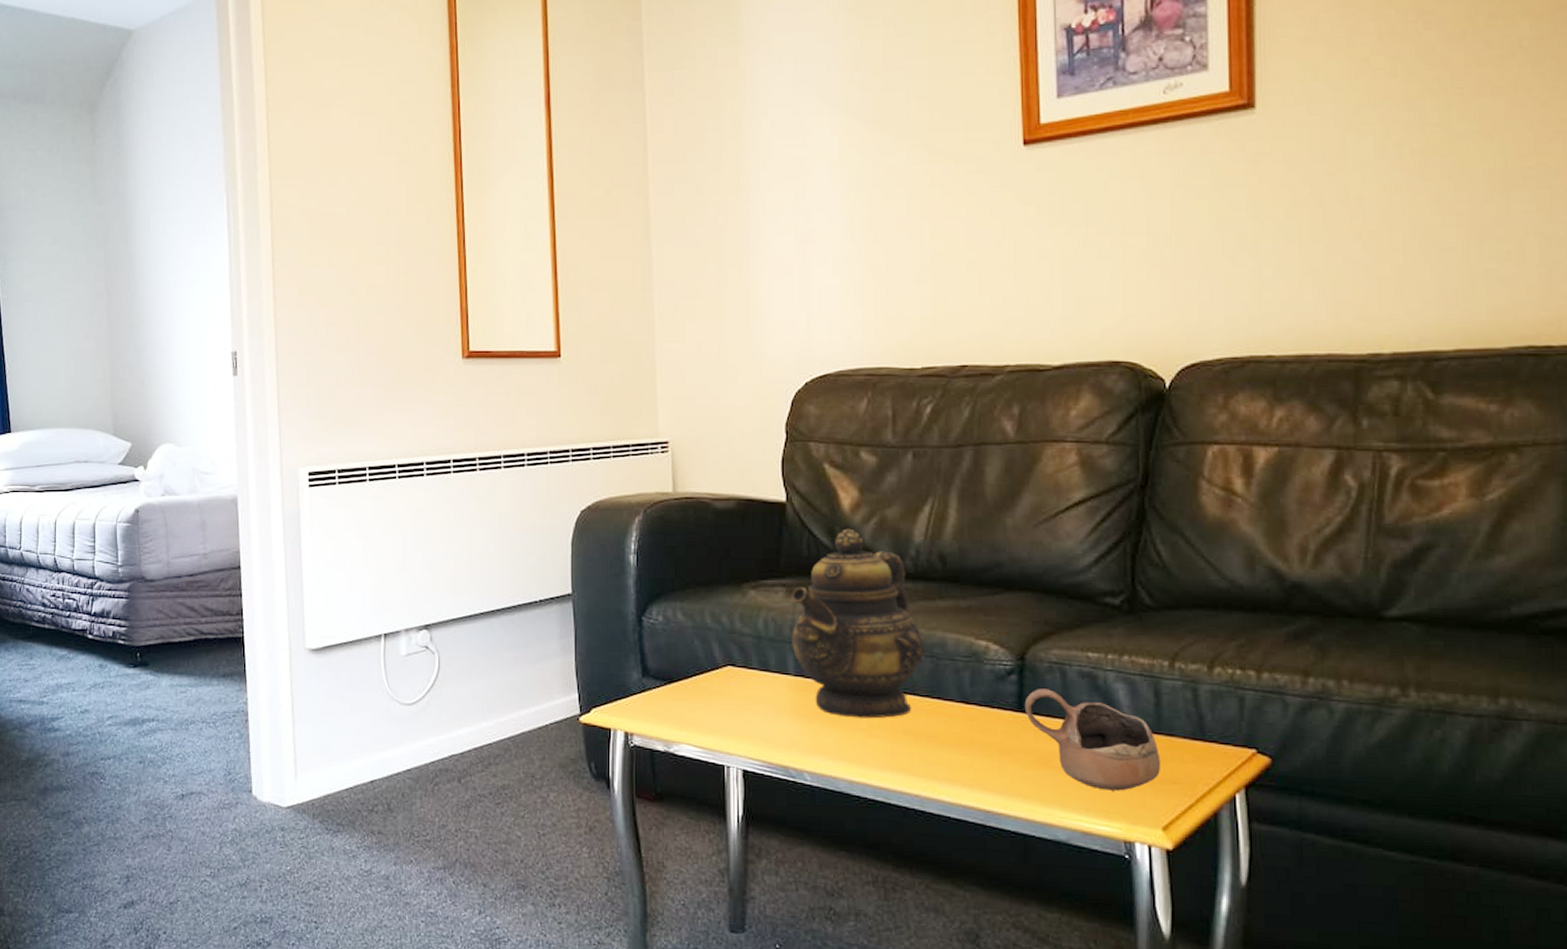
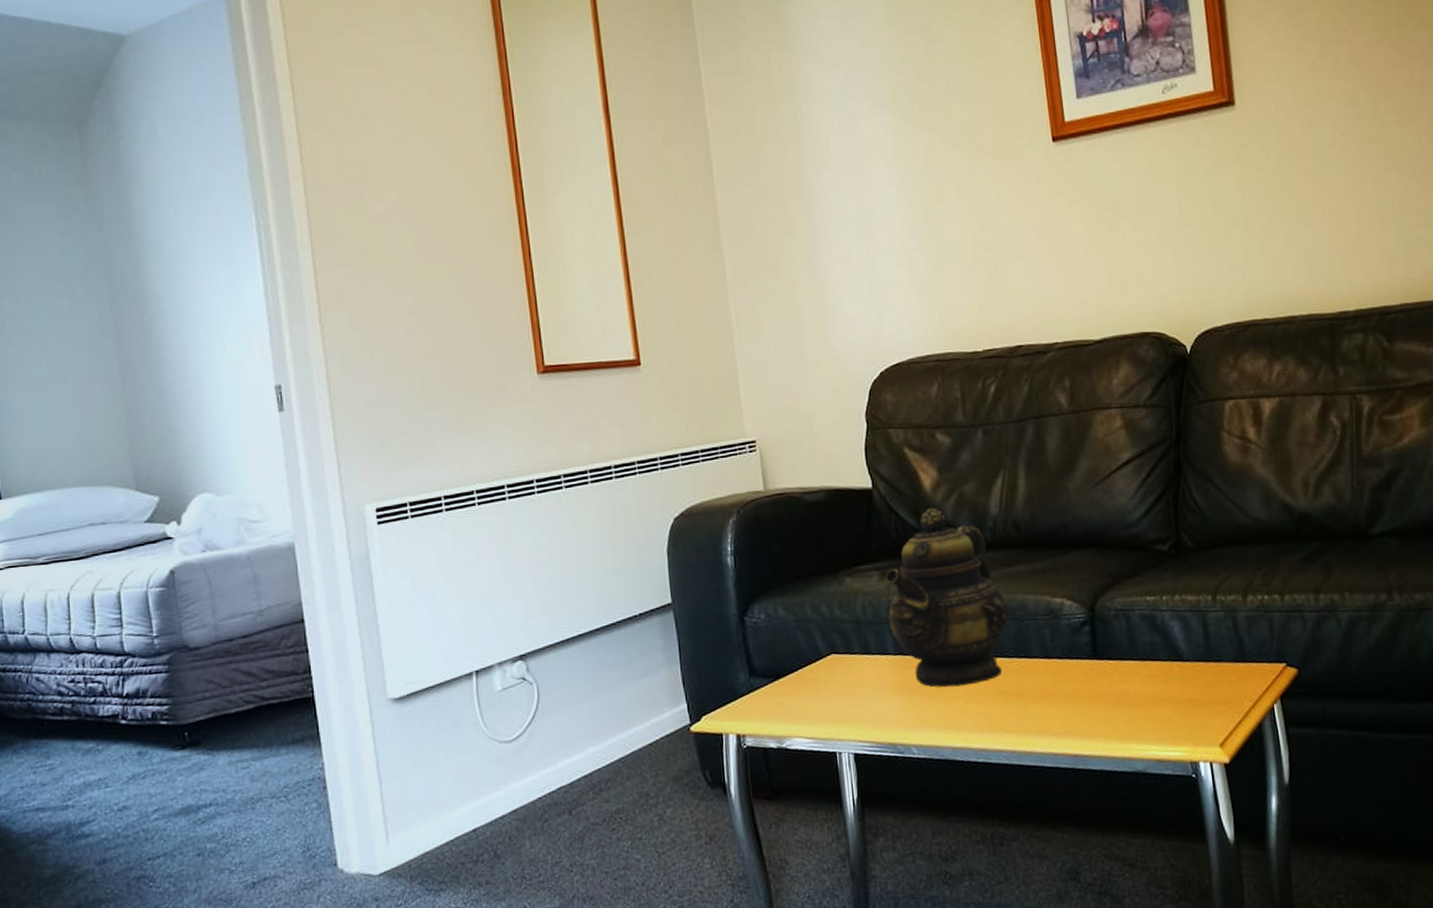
cup: present [1024,688,1162,791] -> none [1097,634,1214,719]

